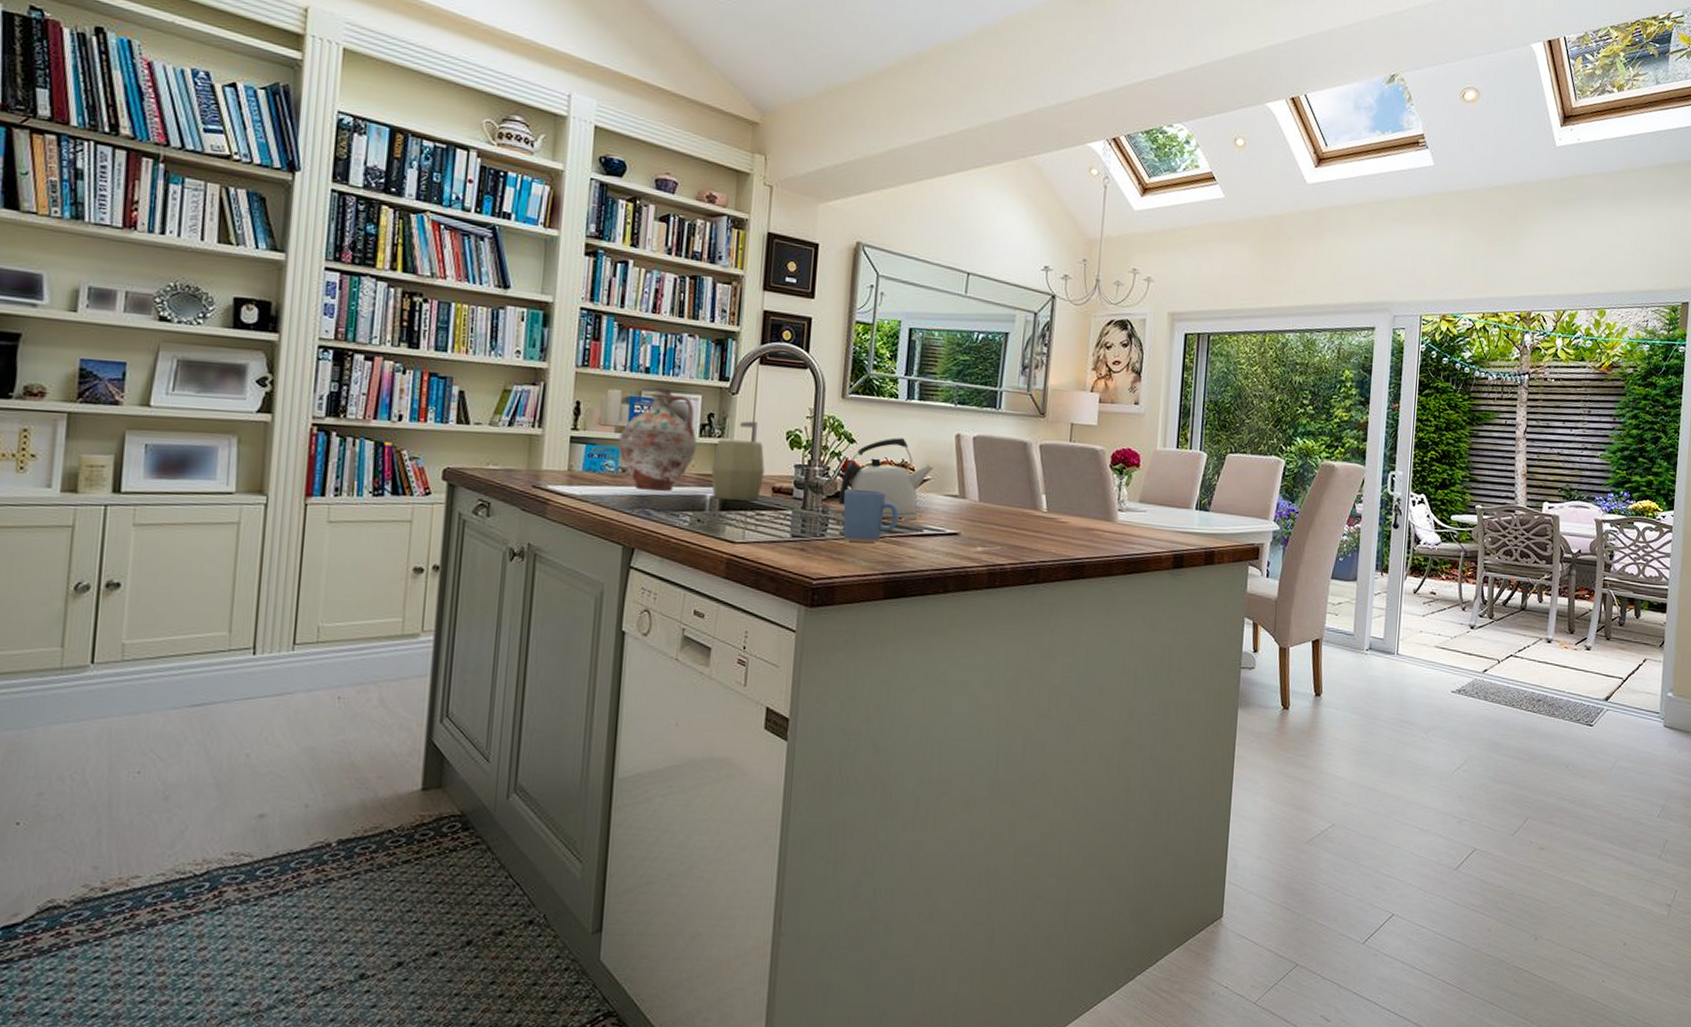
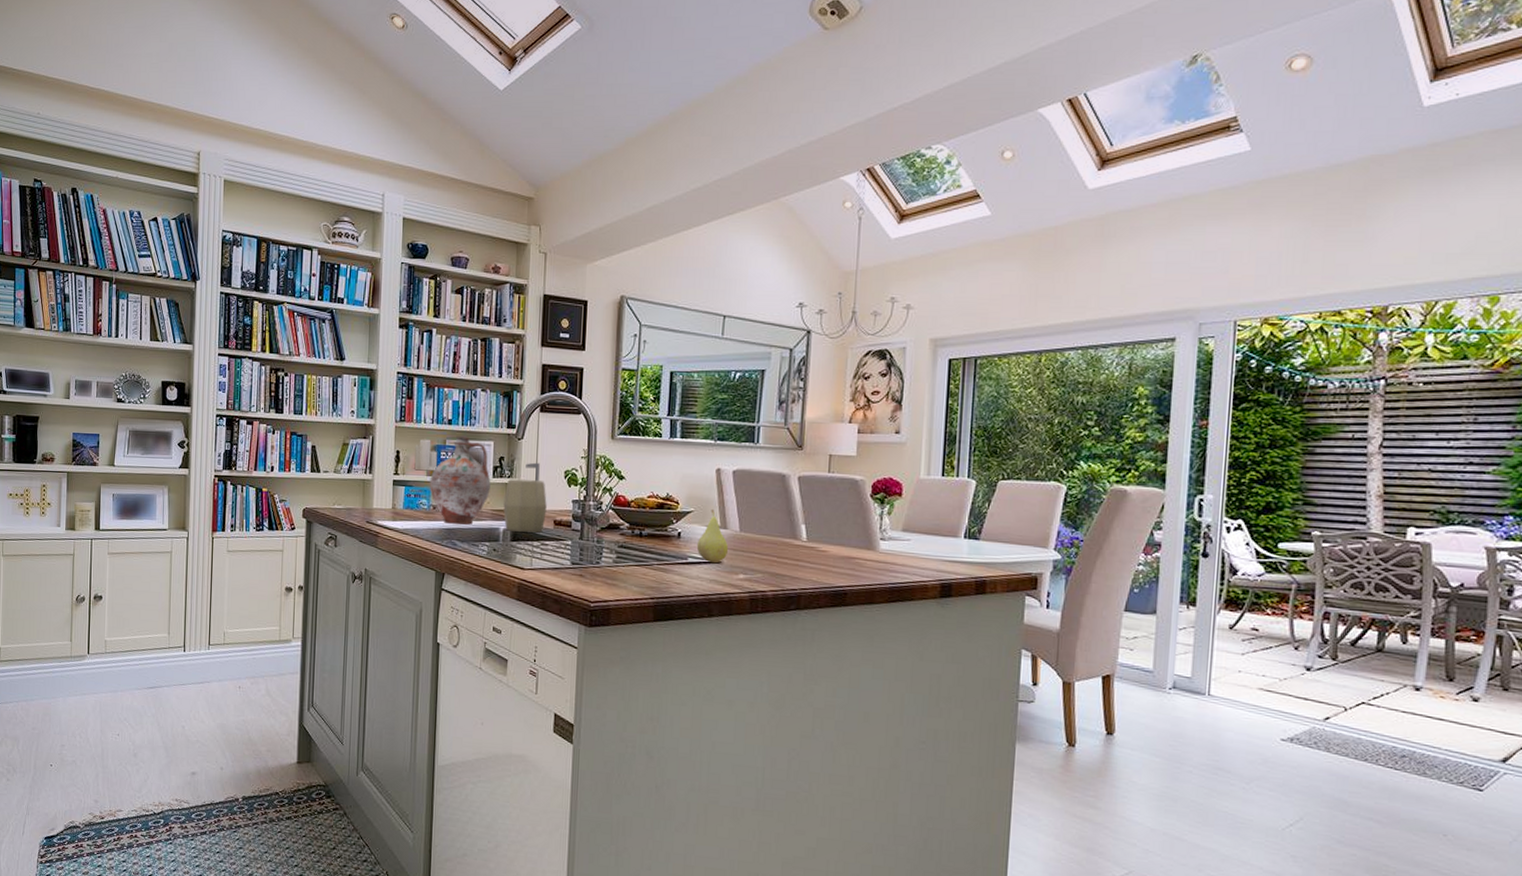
kettle: present [838,437,934,521] -> none [610,473,696,550]
mug: present [842,488,900,543] -> none [615,521,666,570]
fruit: none [933,476,967,536] -> present [696,508,729,564]

